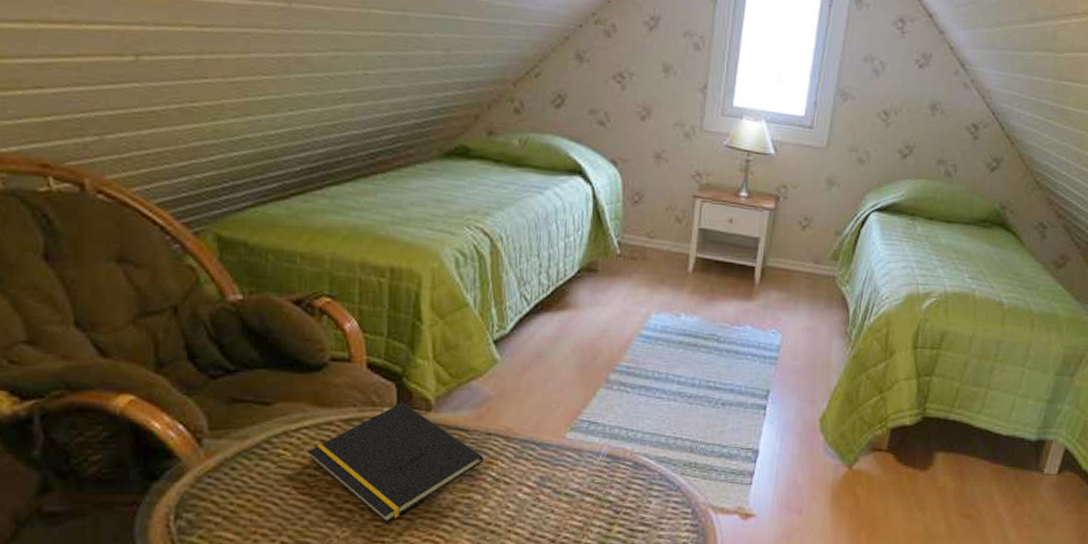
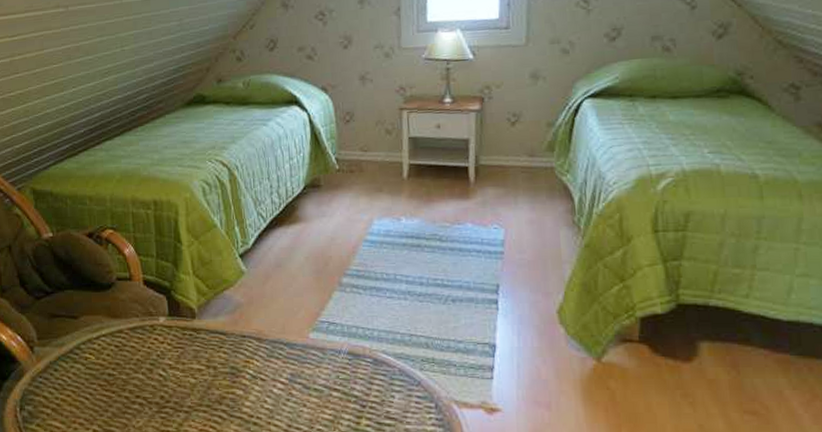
notepad: present [307,402,484,524] -> none [106,312,242,416]

